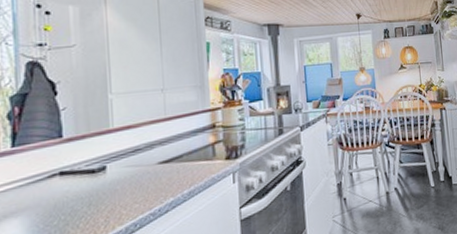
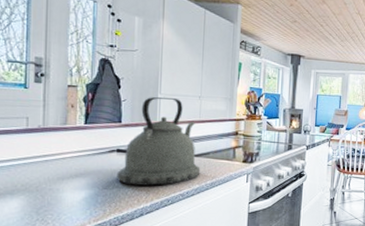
kettle: none [62,95,174,215] -> present [117,96,201,186]

